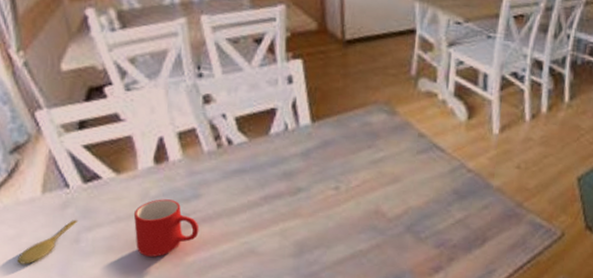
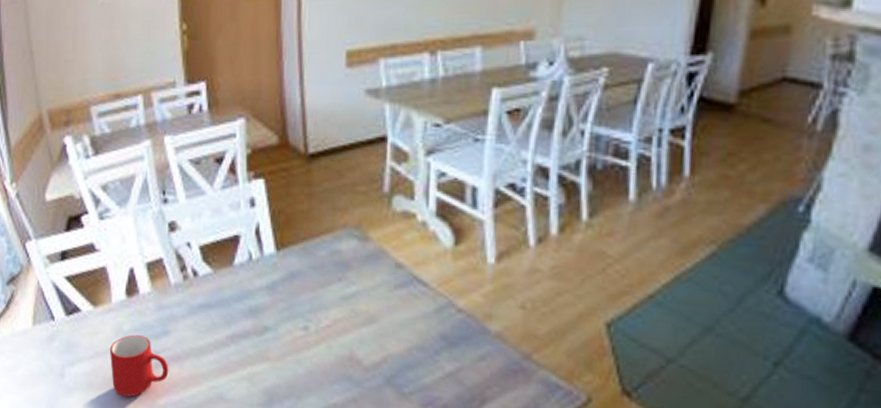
spoon: present [17,219,79,265] -> none [14,353,63,397]

